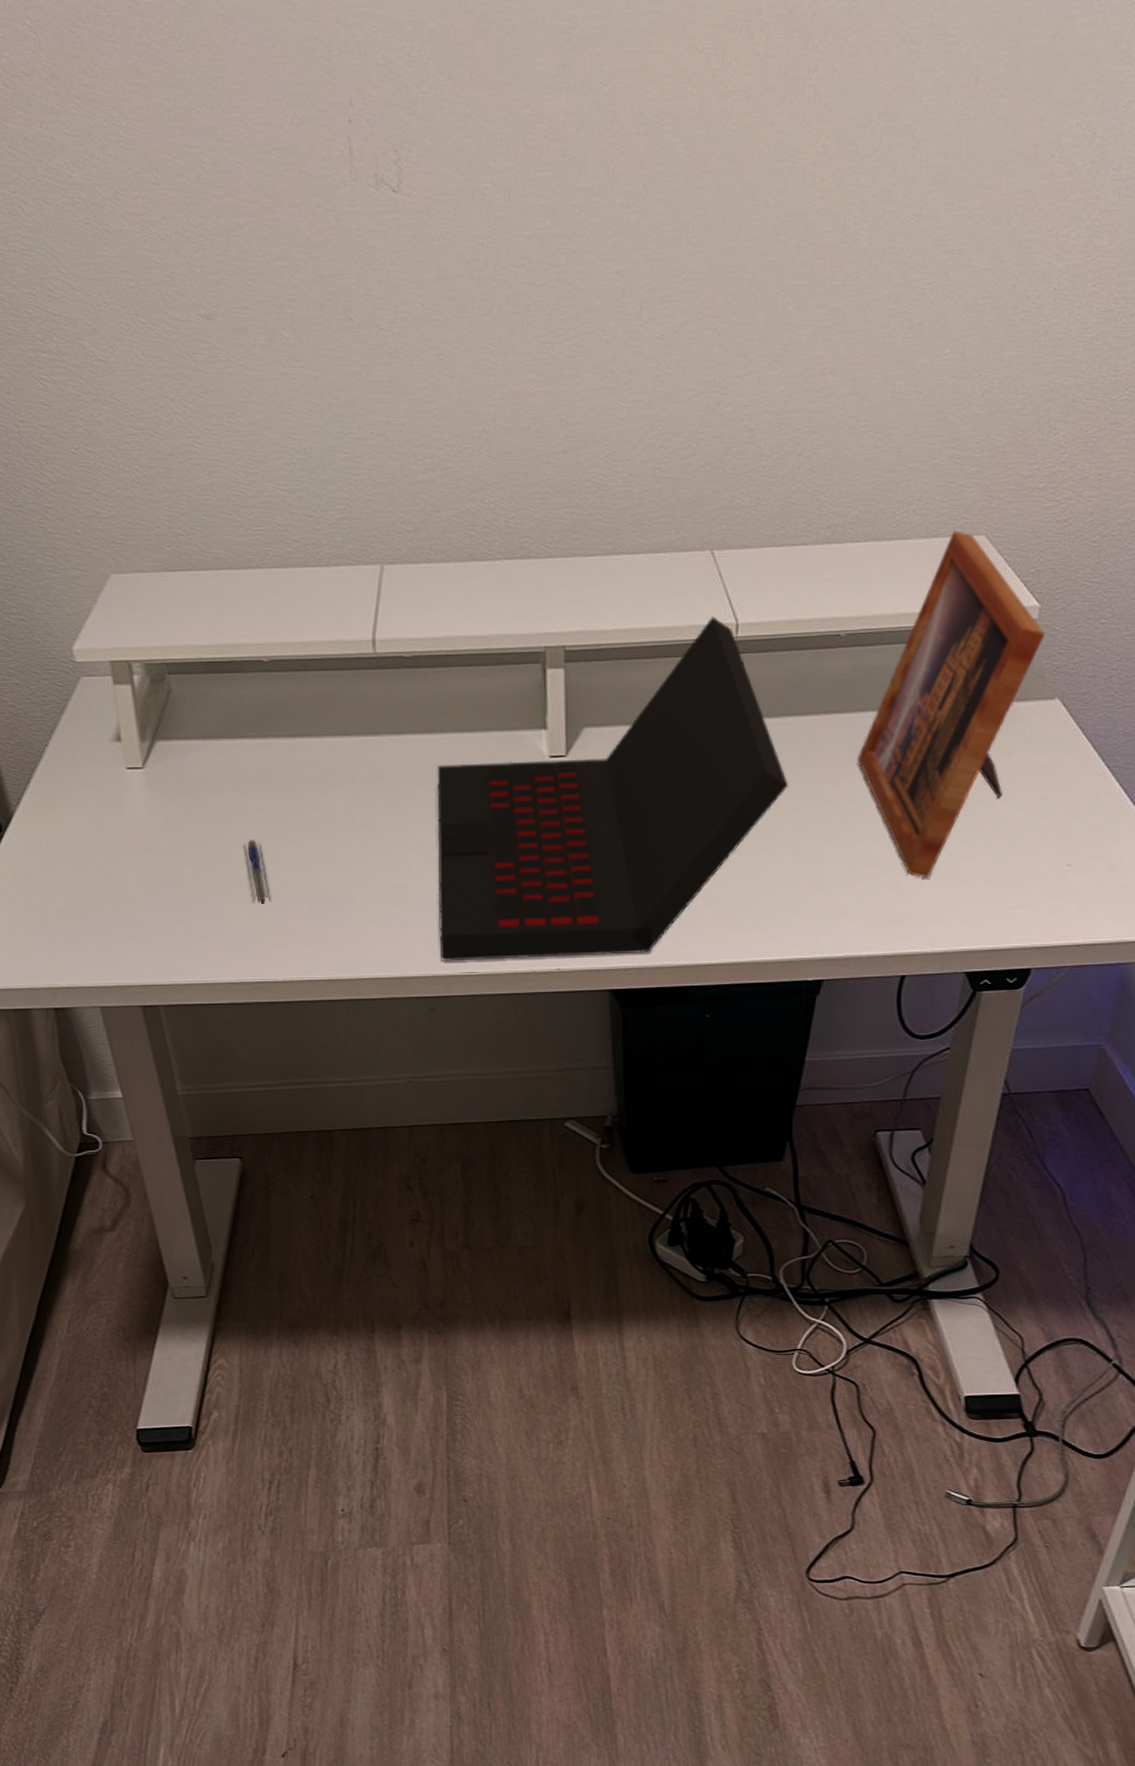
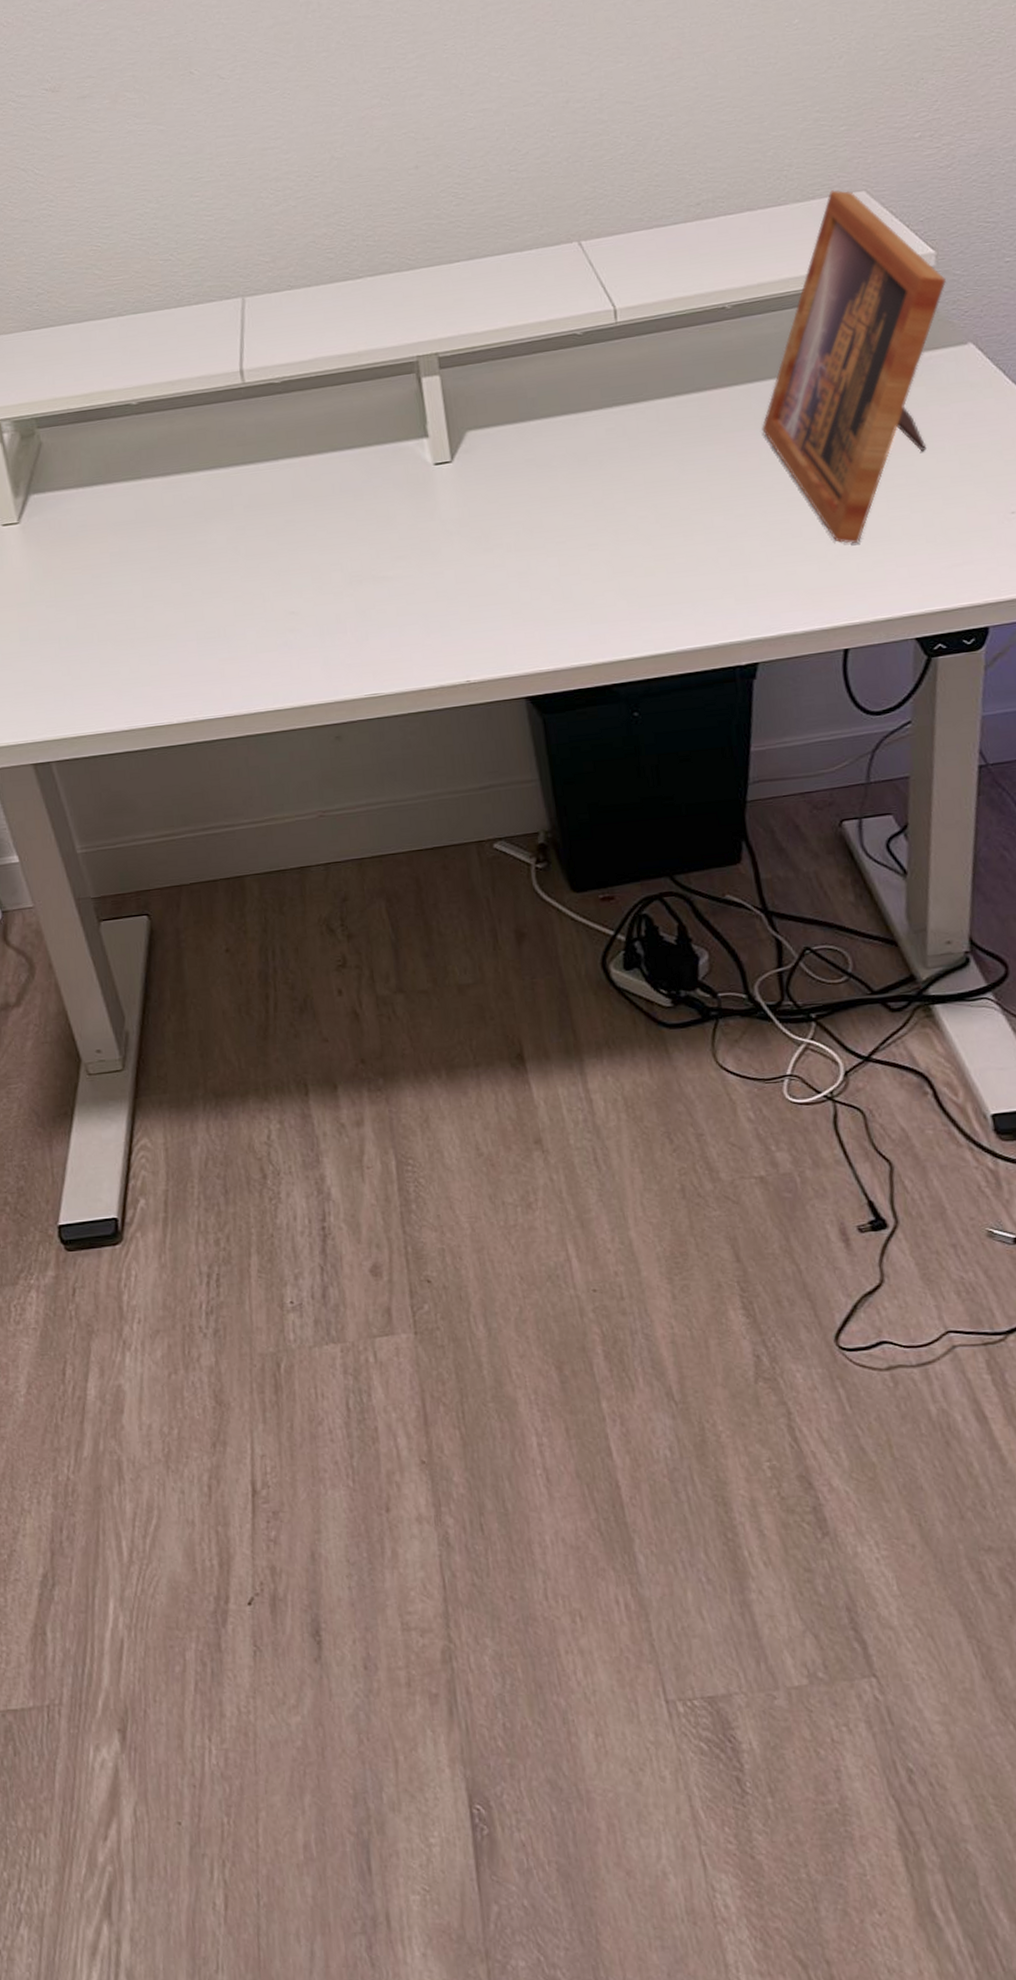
pen: present [244,840,271,904] -> none [126,582,158,646]
laptop: present [437,617,789,961] -> none [318,305,692,686]

